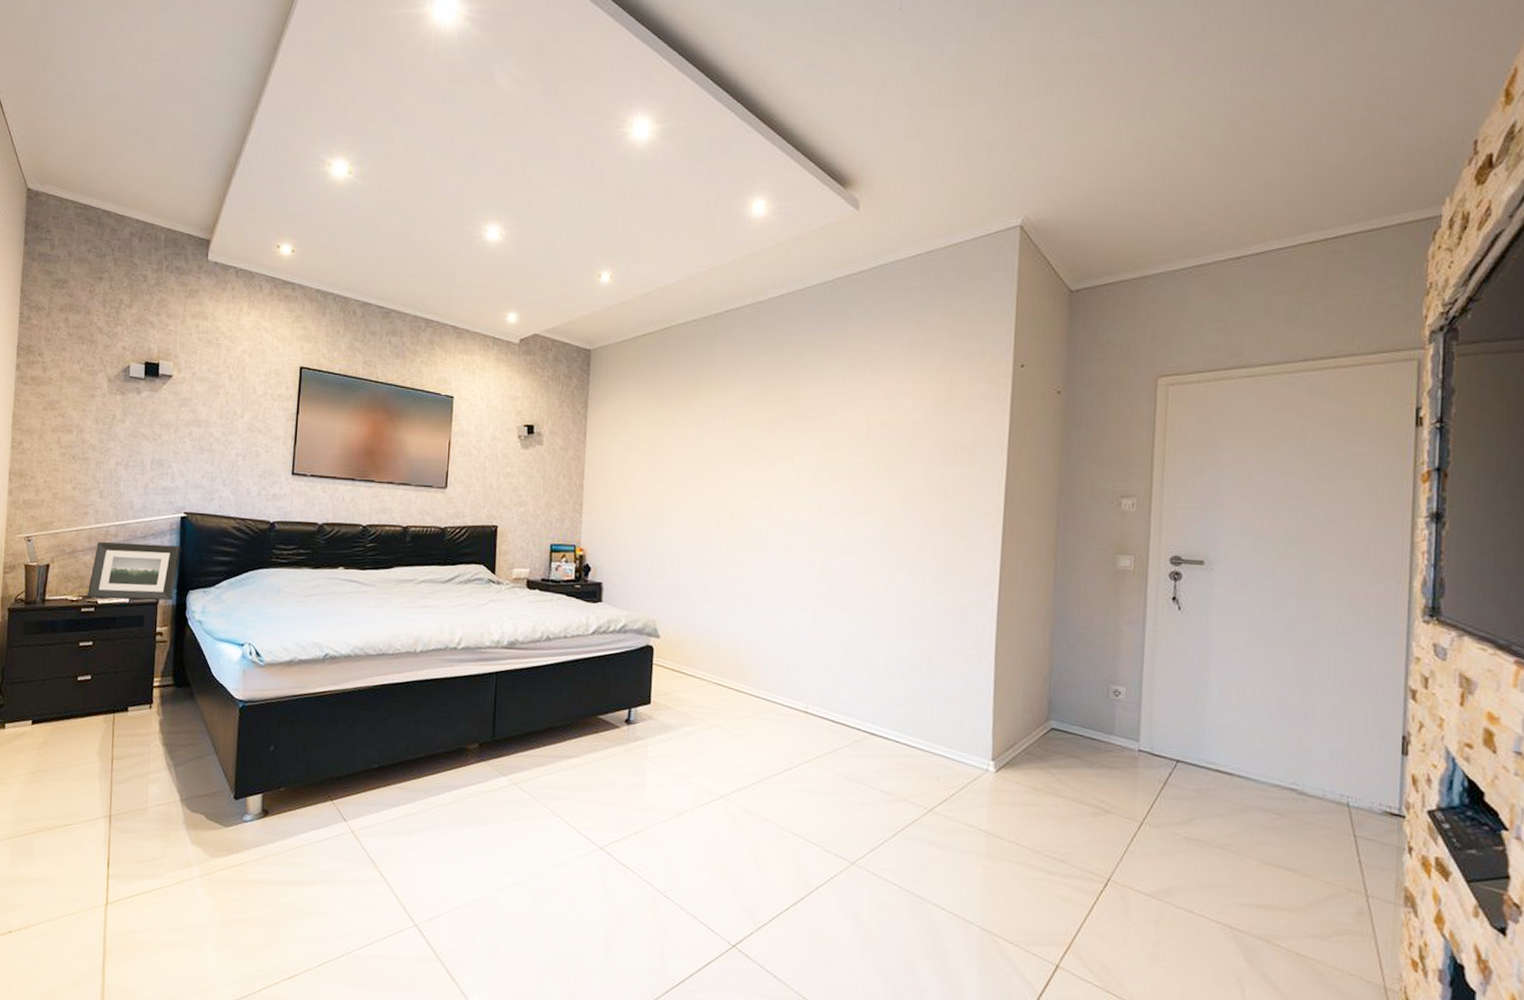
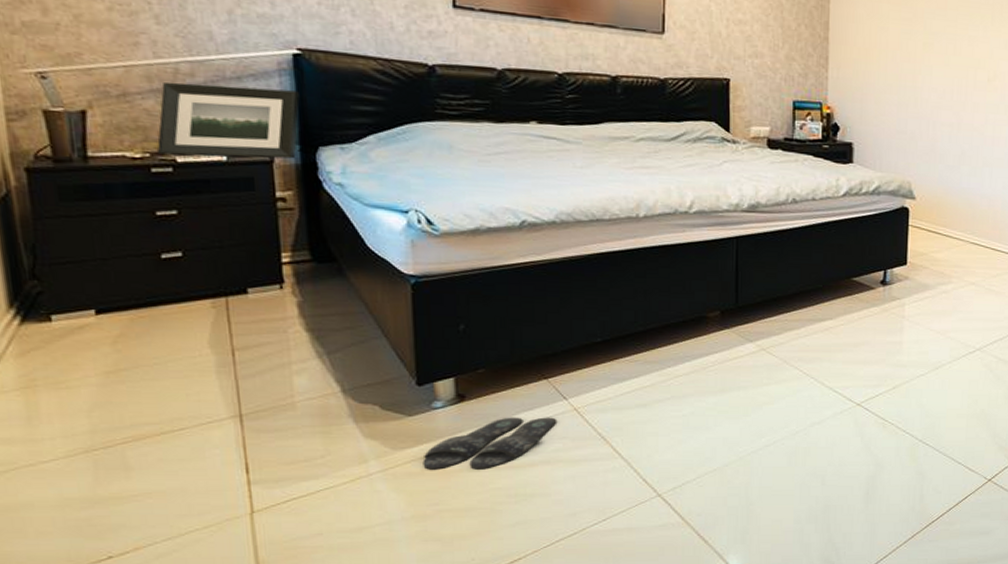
slippers: none [231,834,337,883] -> present [423,417,557,470]

